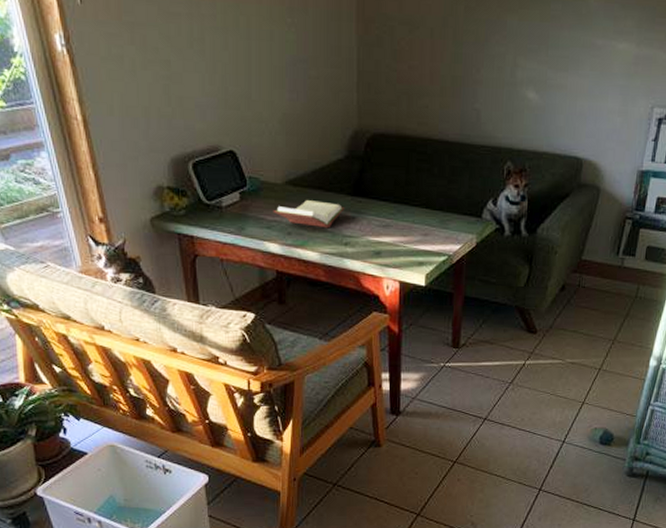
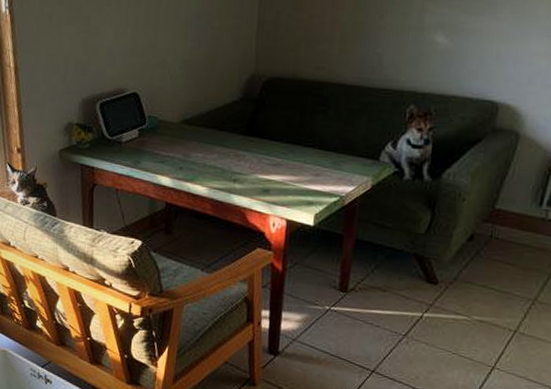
book: present [273,200,345,229] -> none [167,138,237,165]

